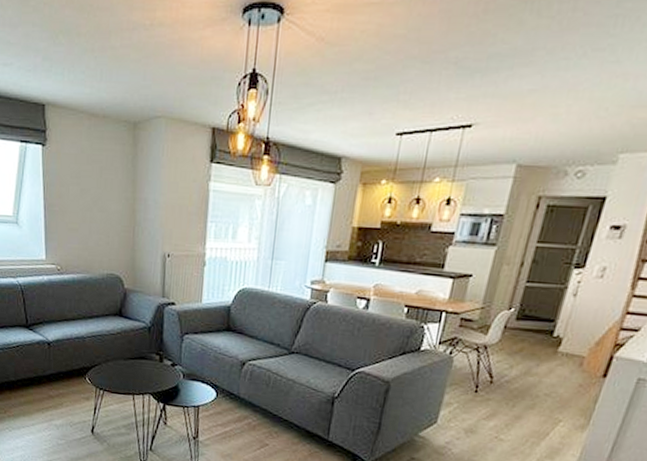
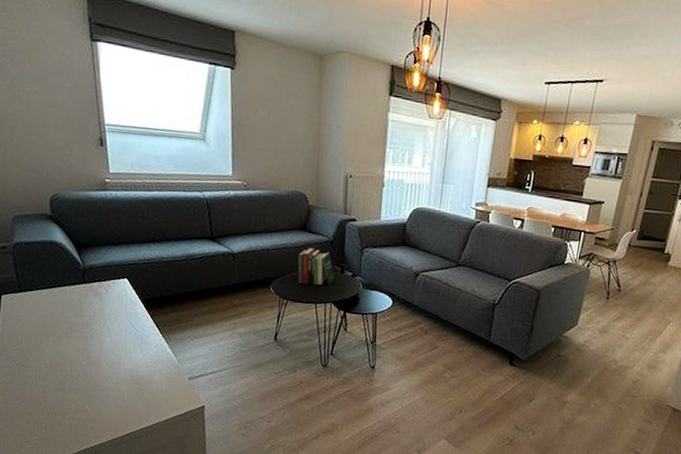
books: none [113,335,154,376] -> present [297,248,335,286]

